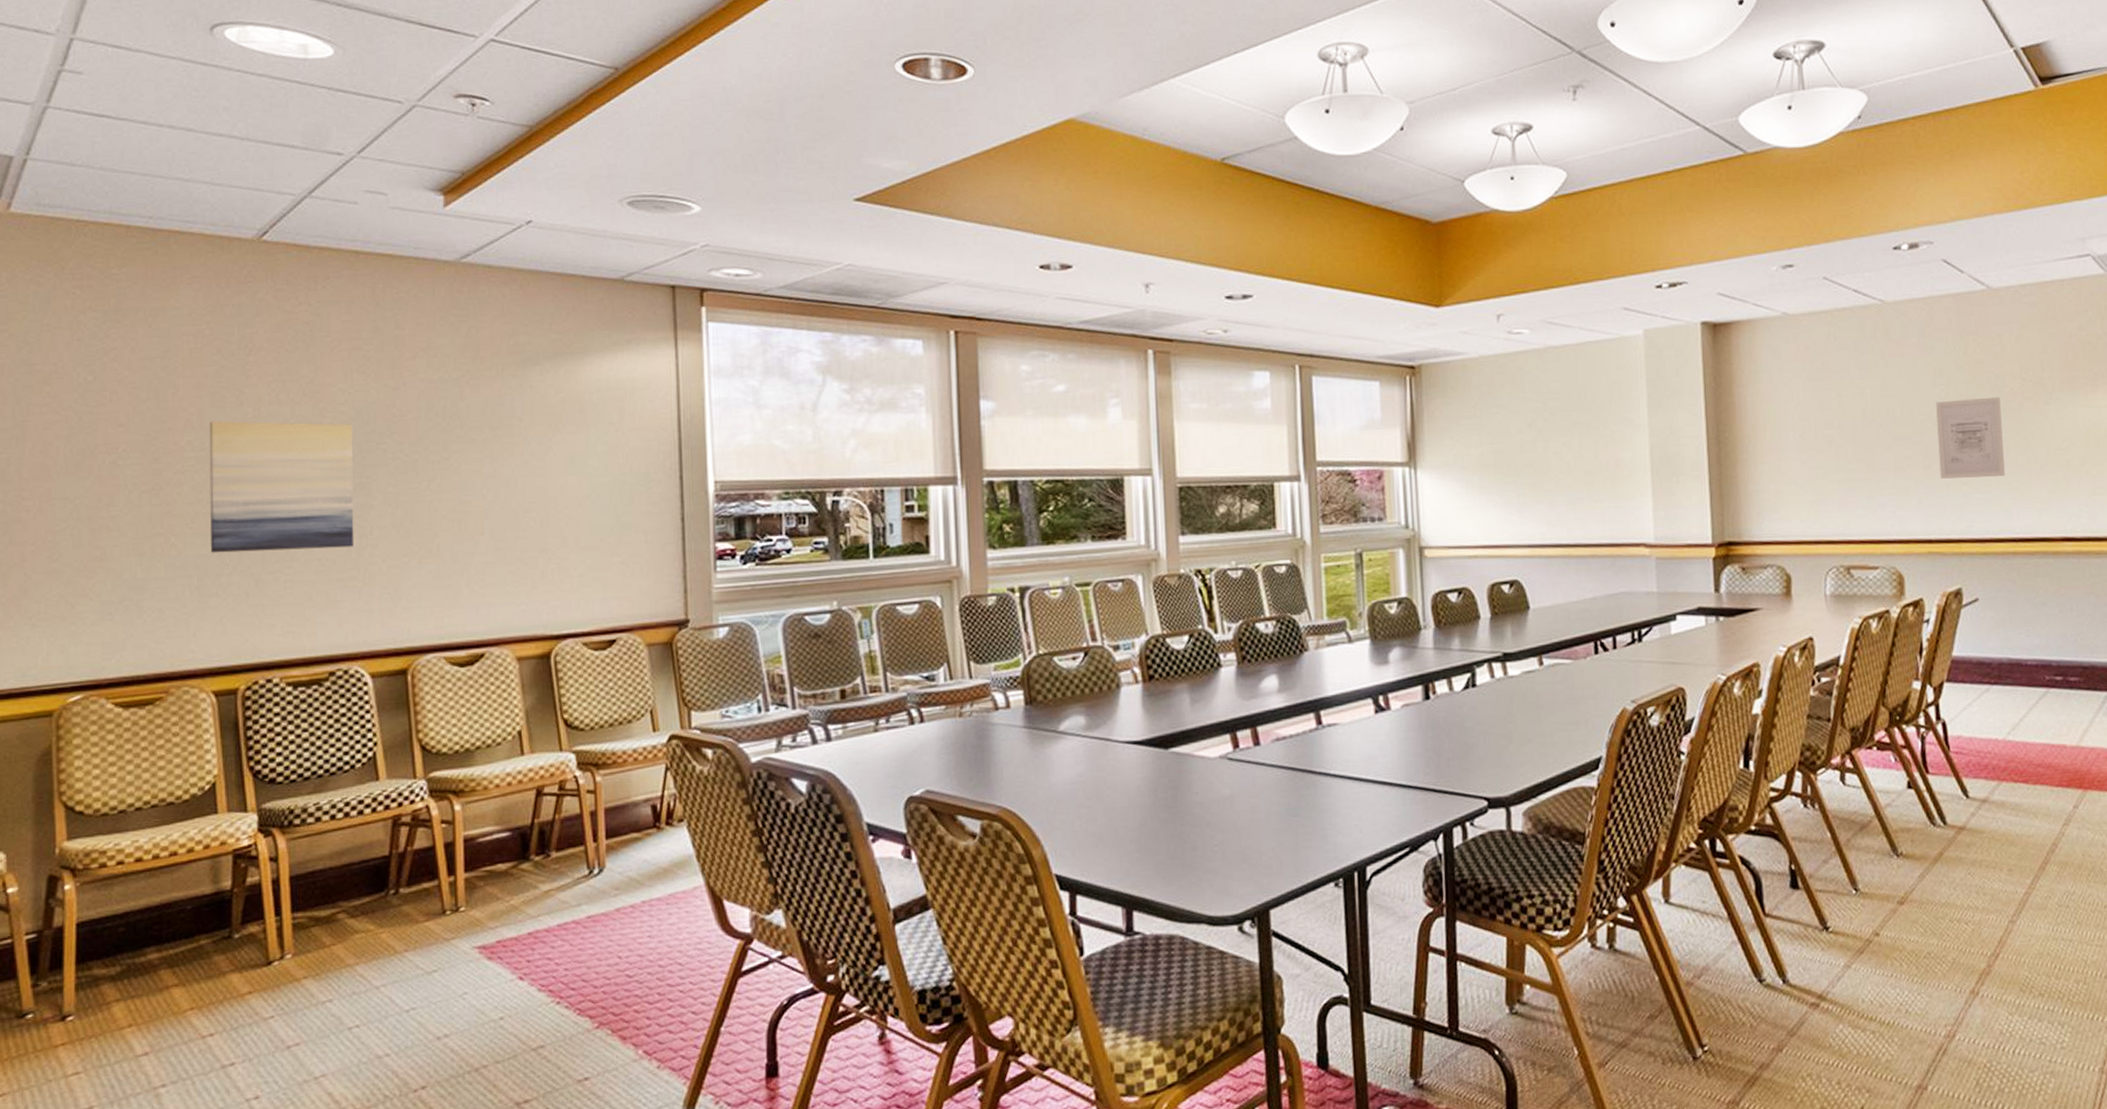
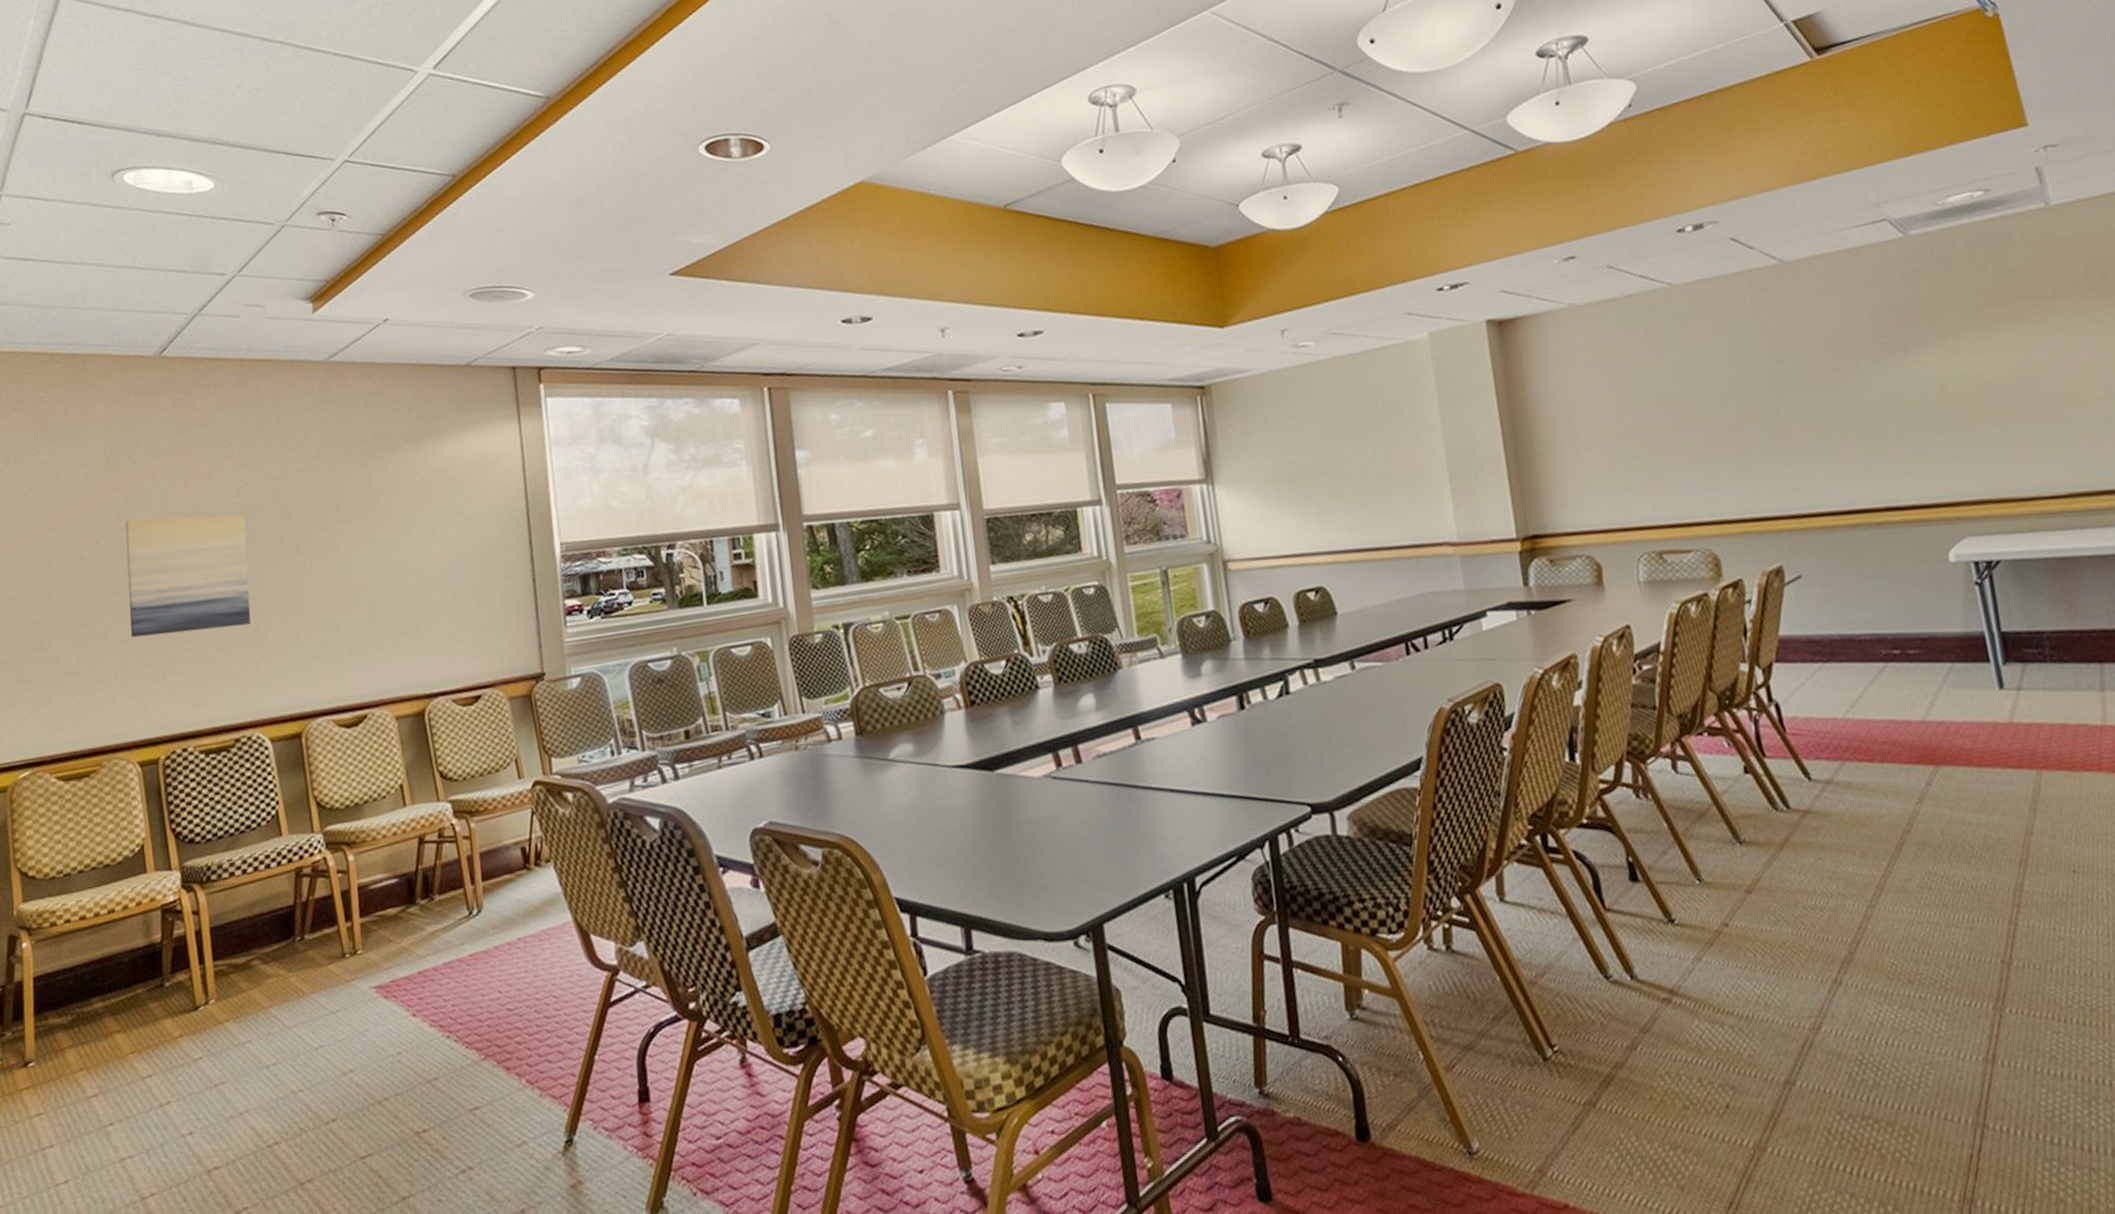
wall art: present [1936,397,2005,479] -> none [1737,370,1817,457]

